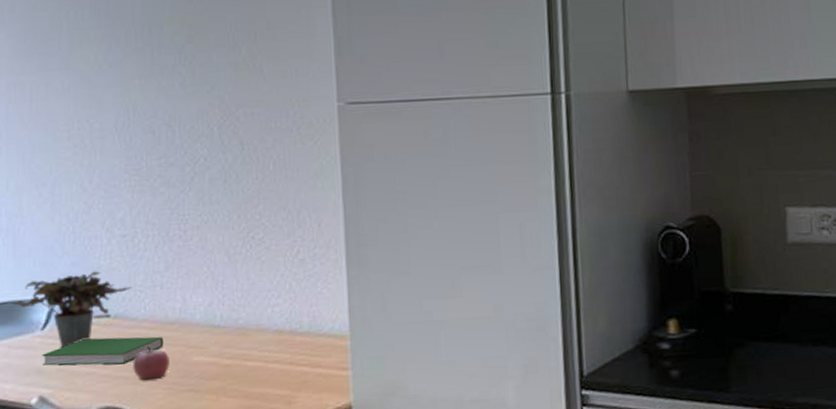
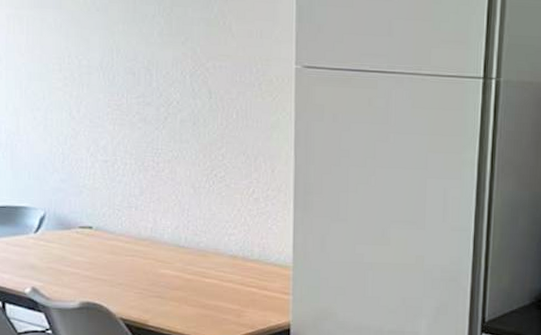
potted plant: present [11,271,133,348] -> none [9,189,112,250]
hardcover book: present [42,336,164,366] -> none [35,245,136,269]
fruit: present [133,345,170,380] -> none [110,255,141,284]

